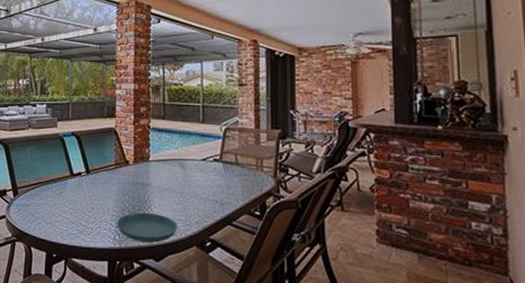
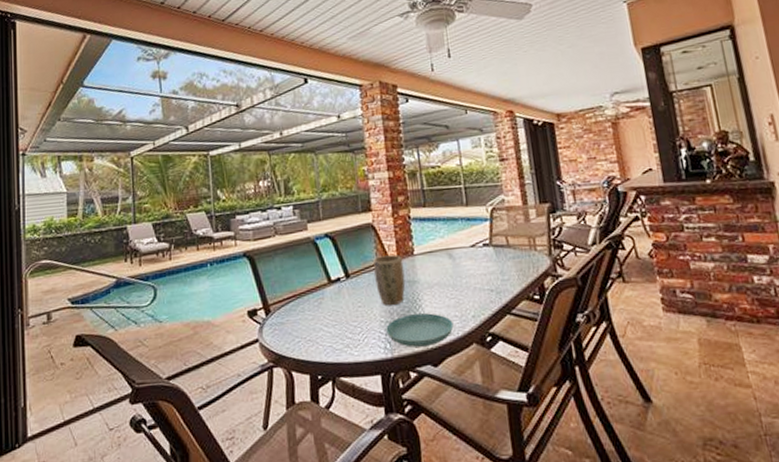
plant pot: none [112,158,139,203] -> present [373,254,406,306]

